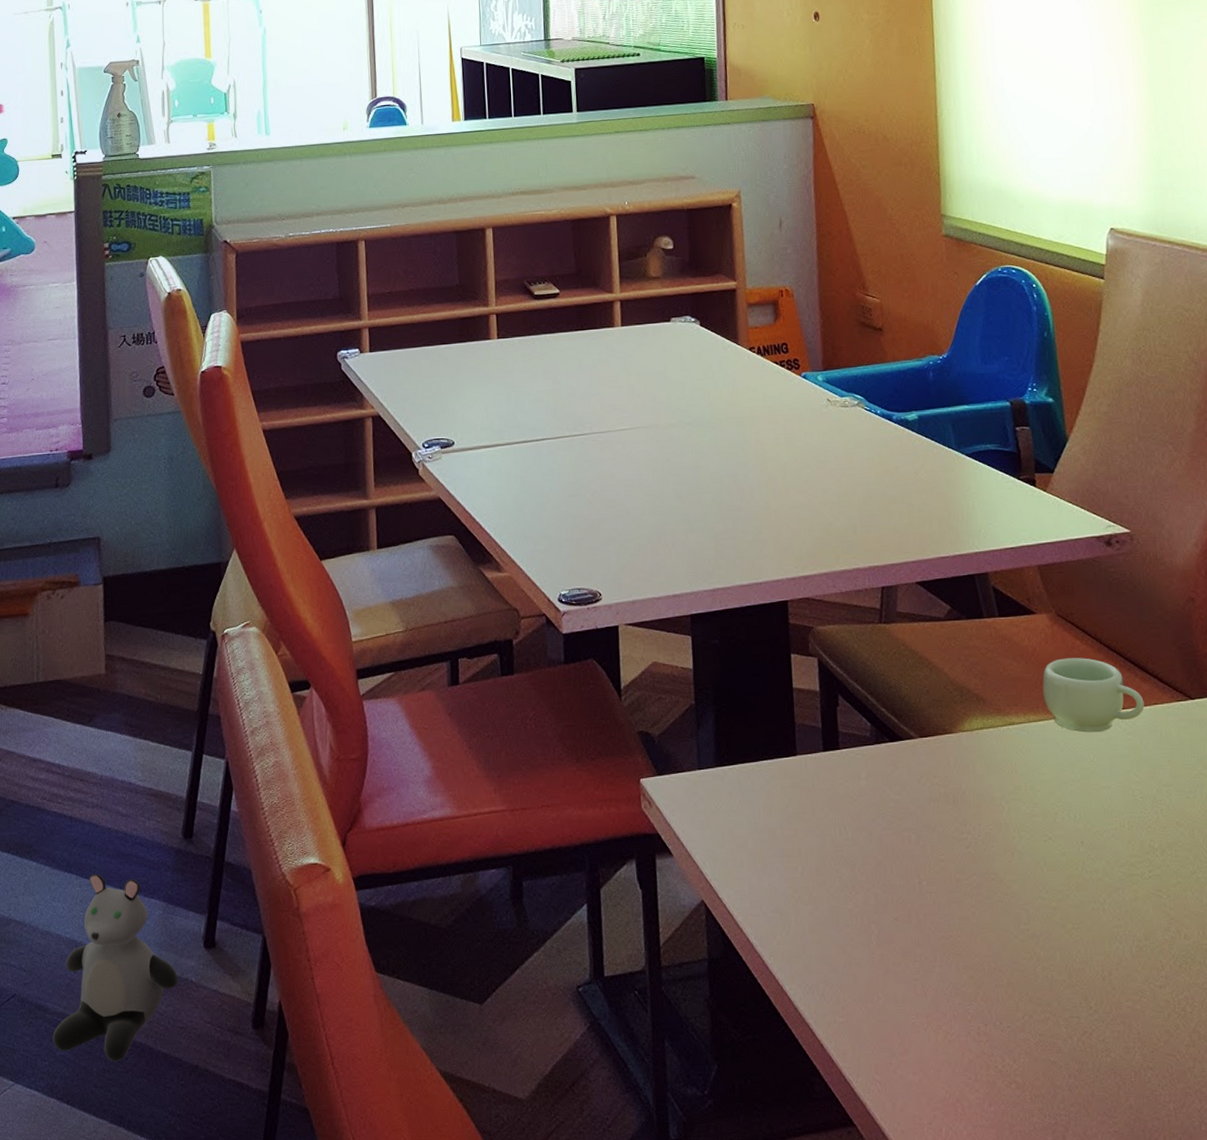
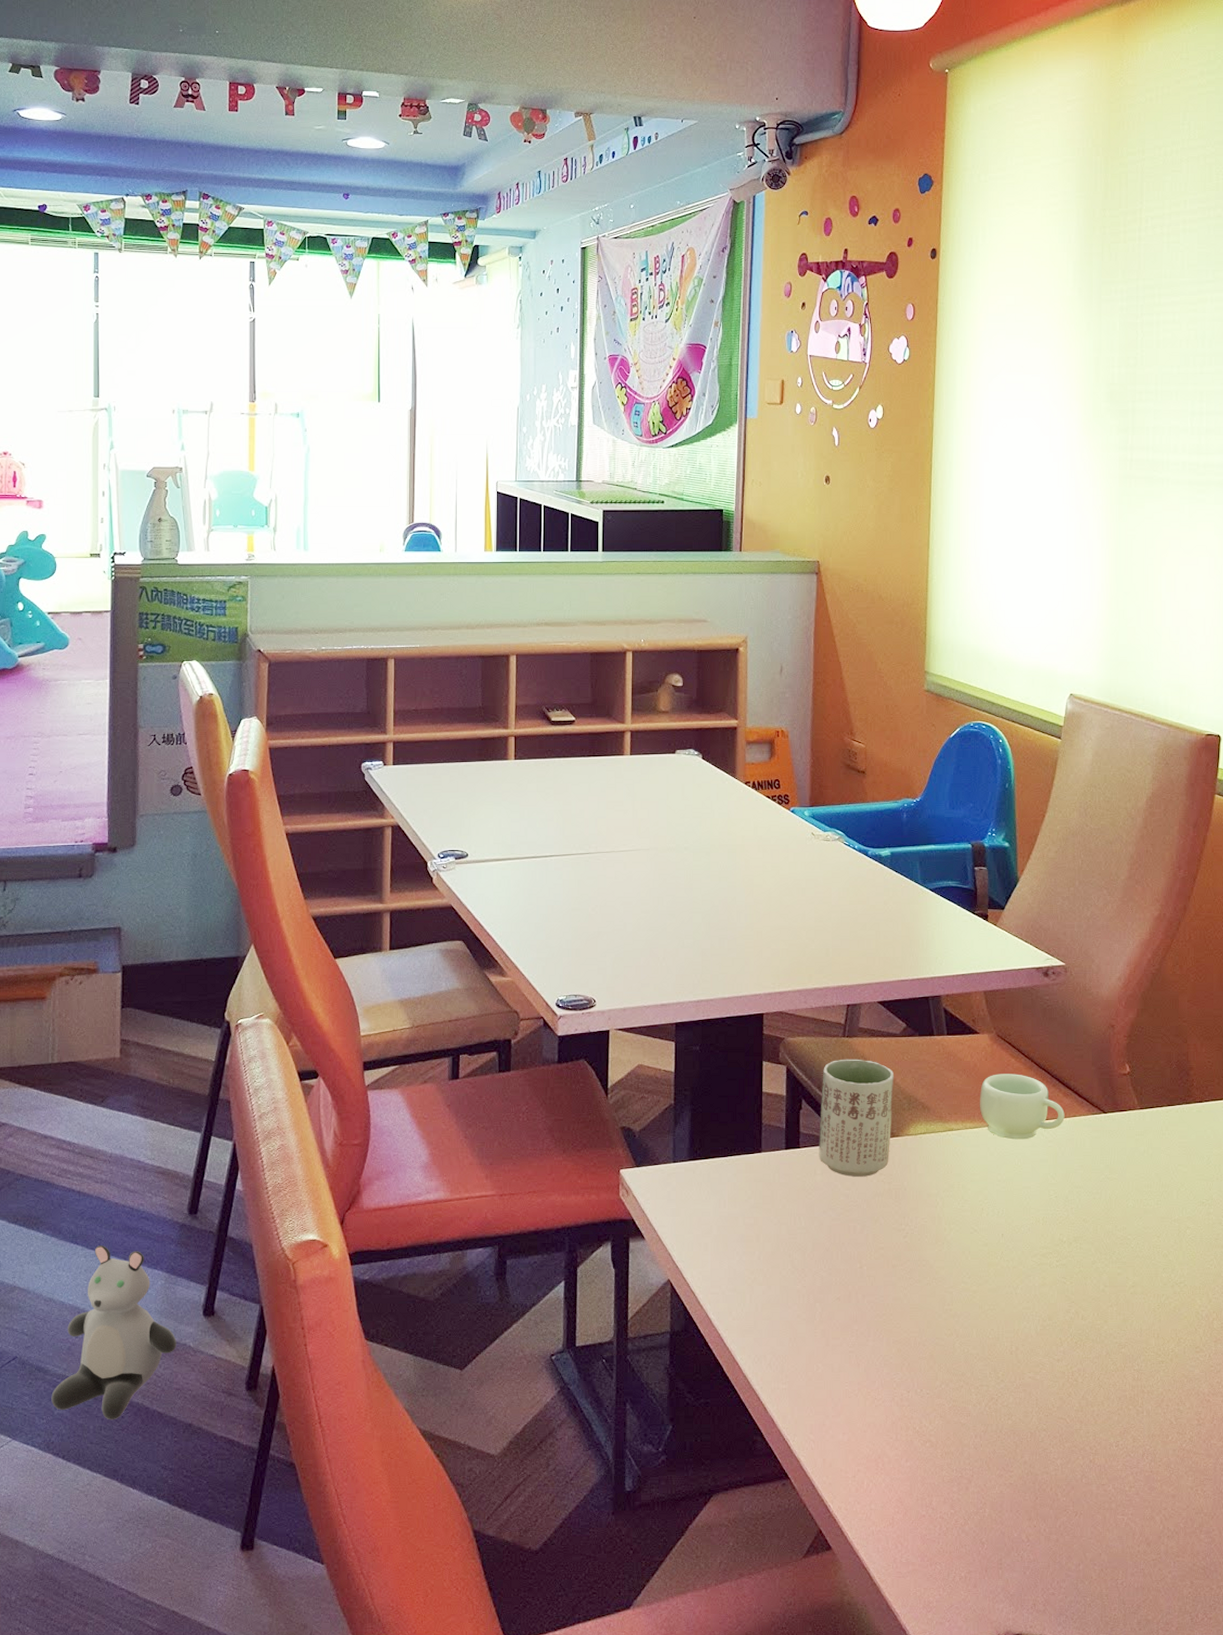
cup: none [859,647,943,780] -> present [819,1059,895,1177]

